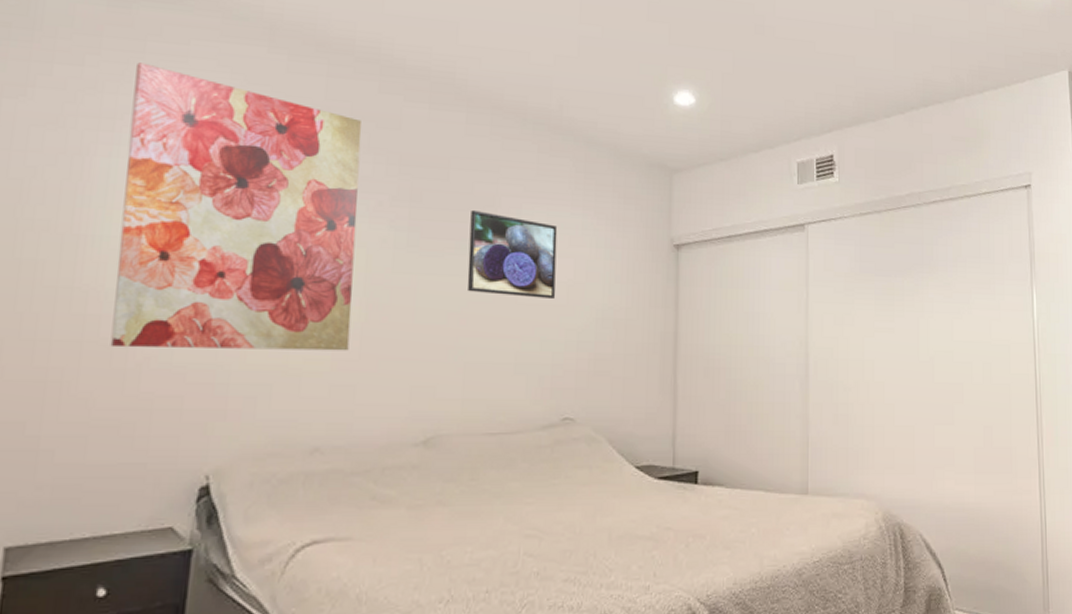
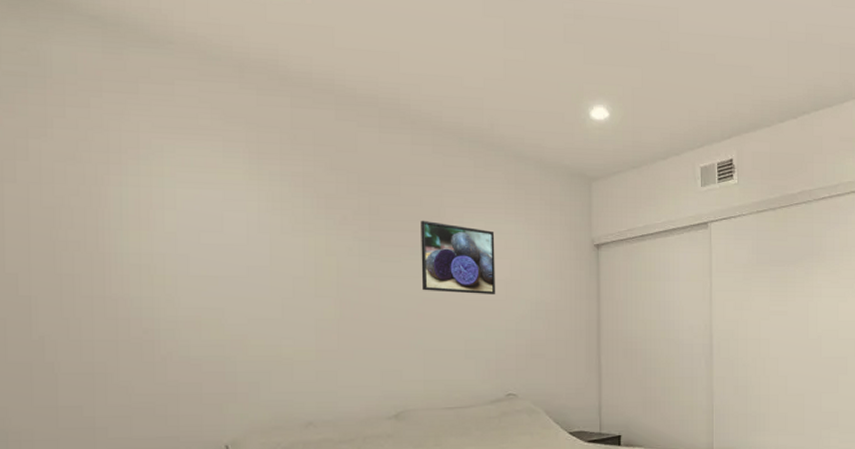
wall art: present [110,62,363,351] -> none [133,102,329,345]

